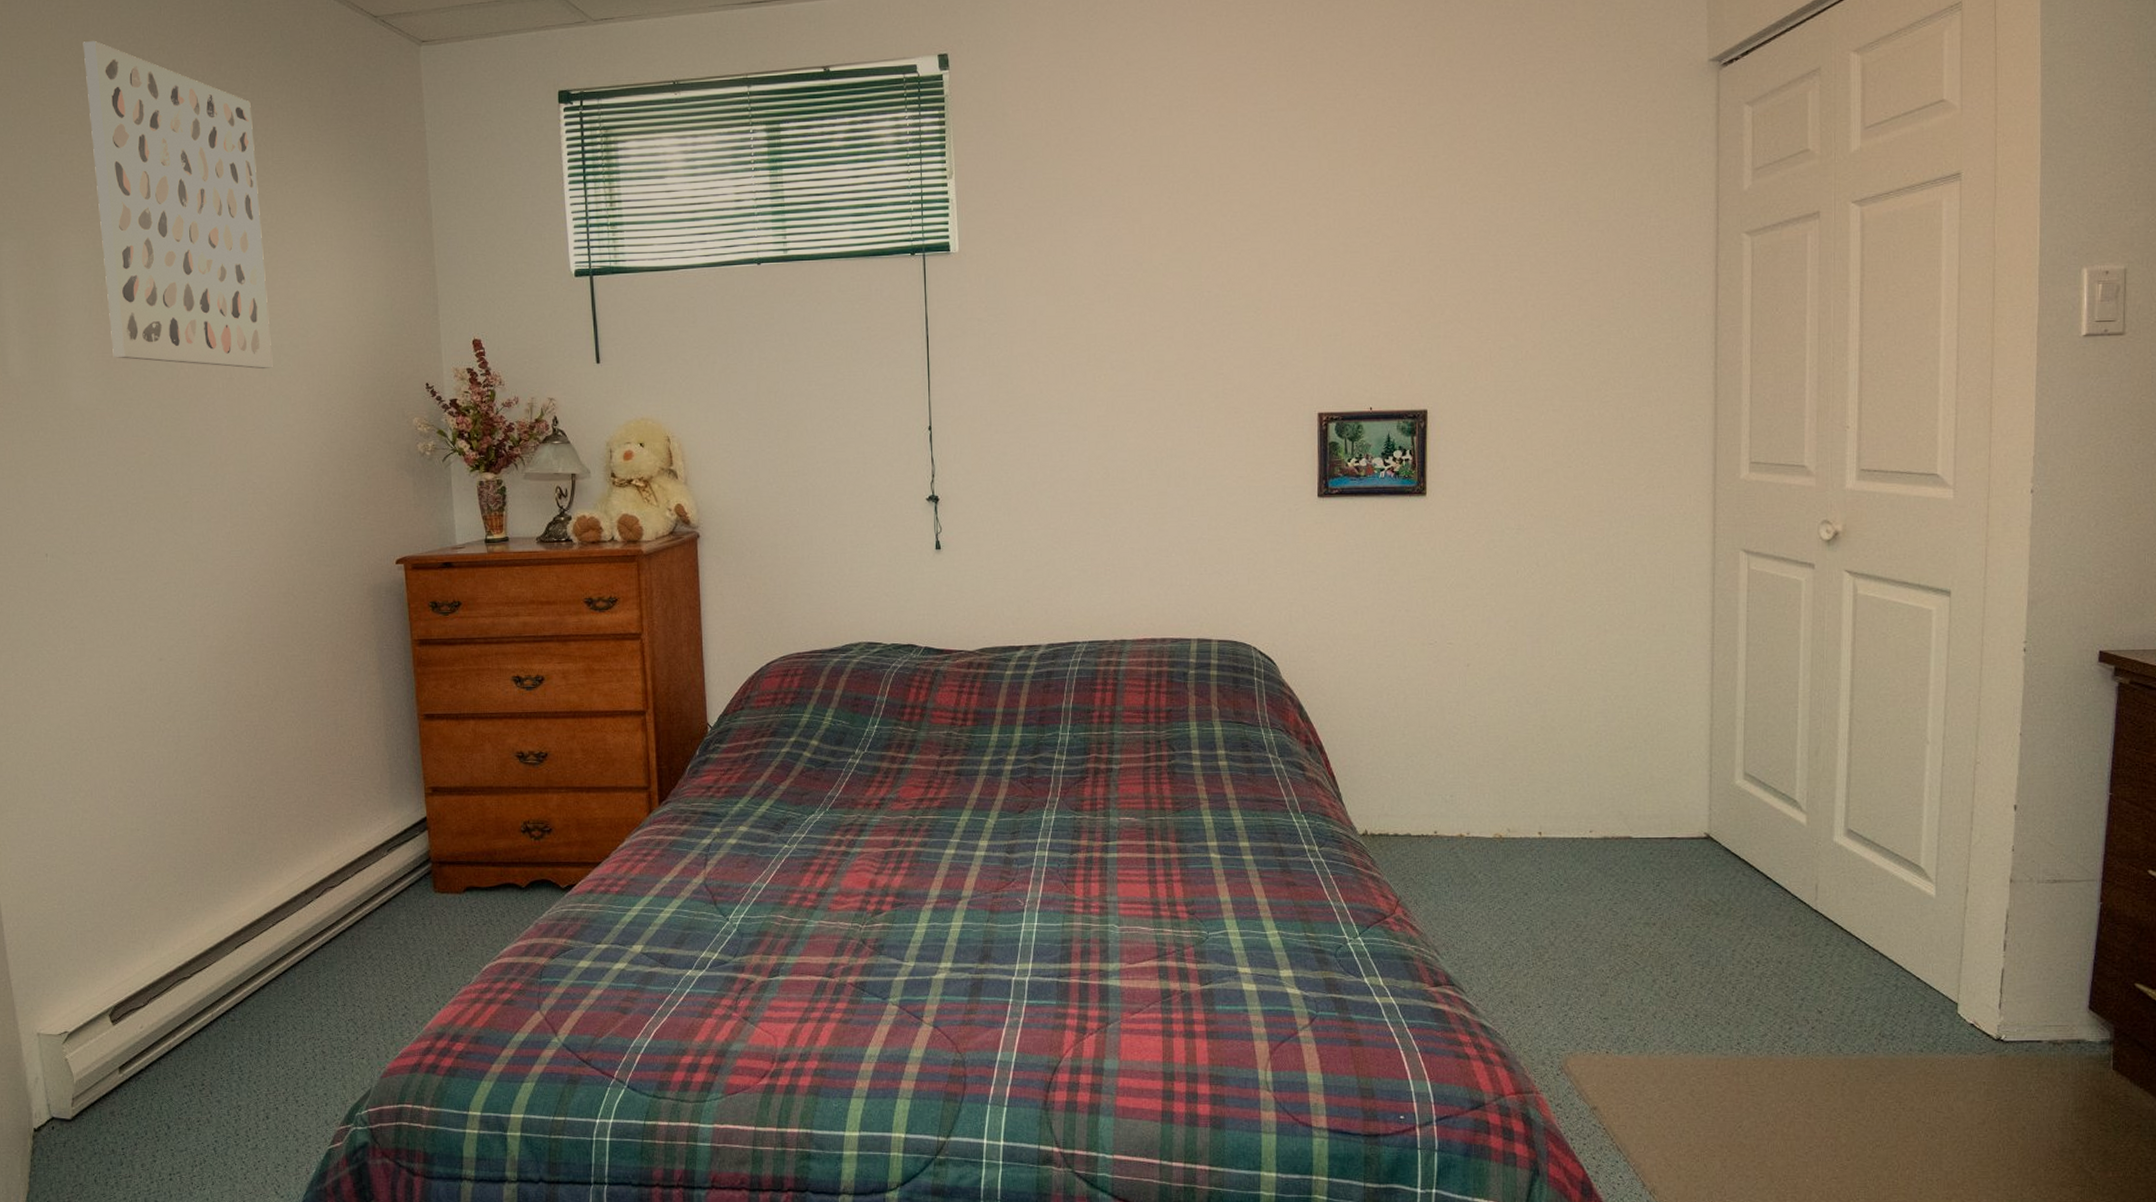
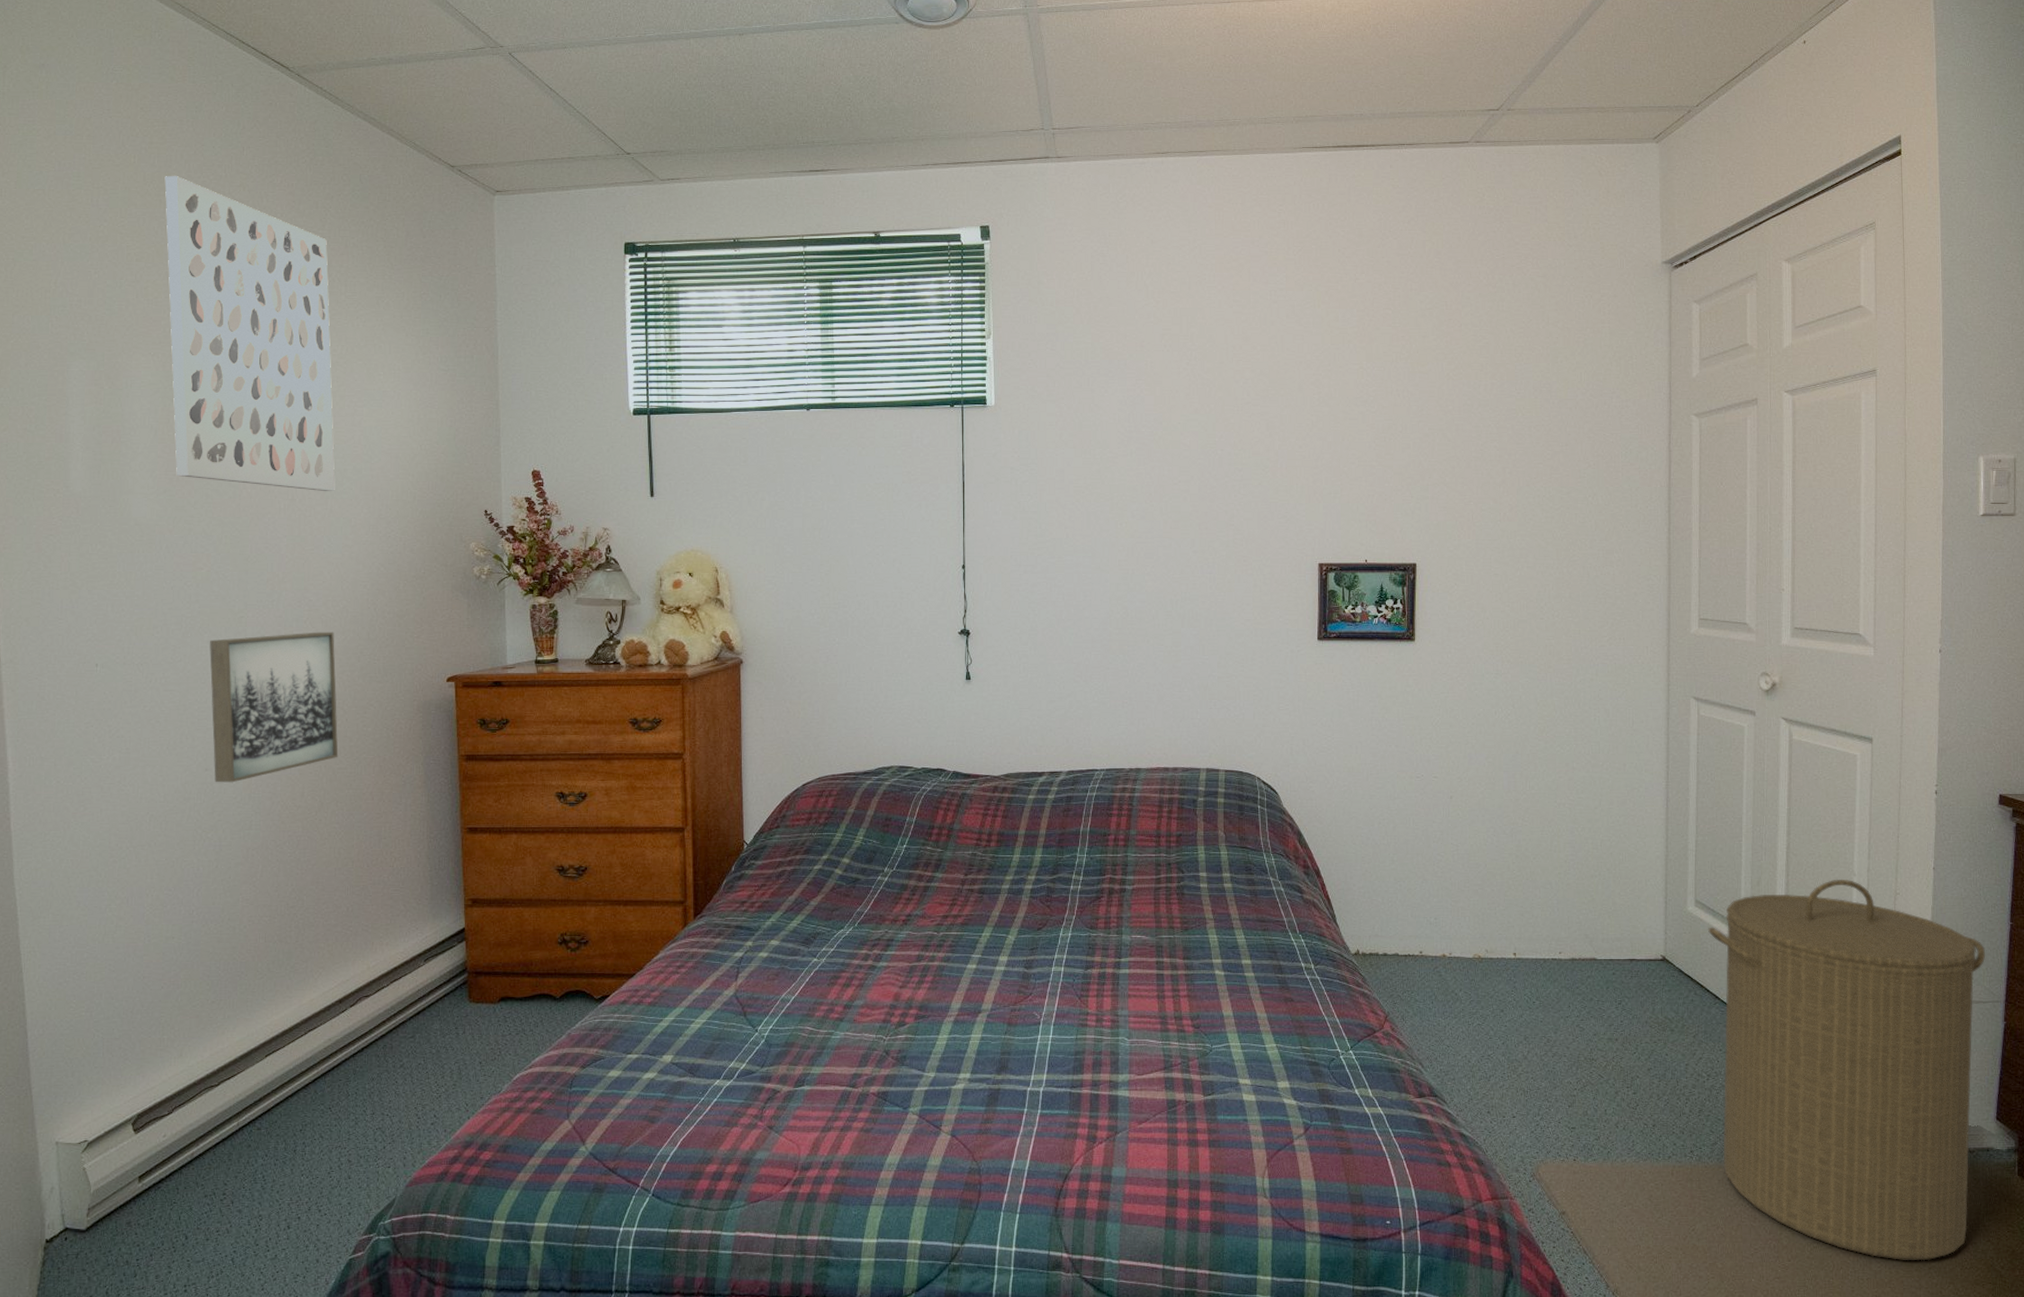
wall art: none [157,515,291,673] -> present [210,632,339,783]
laundry hamper: none [1757,747,2080,1161] -> present [1707,879,1986,1261]

